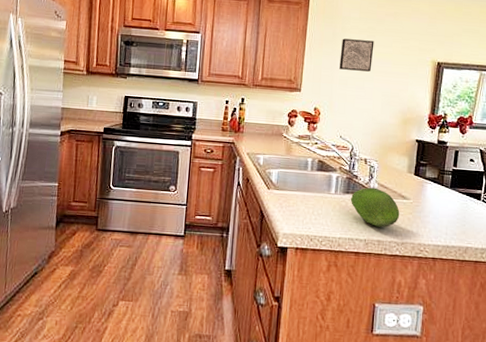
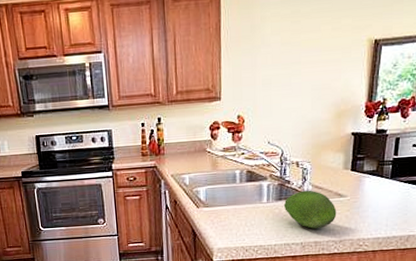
wall art: present [339,38,374,72] -> none [261,27,300,68]

